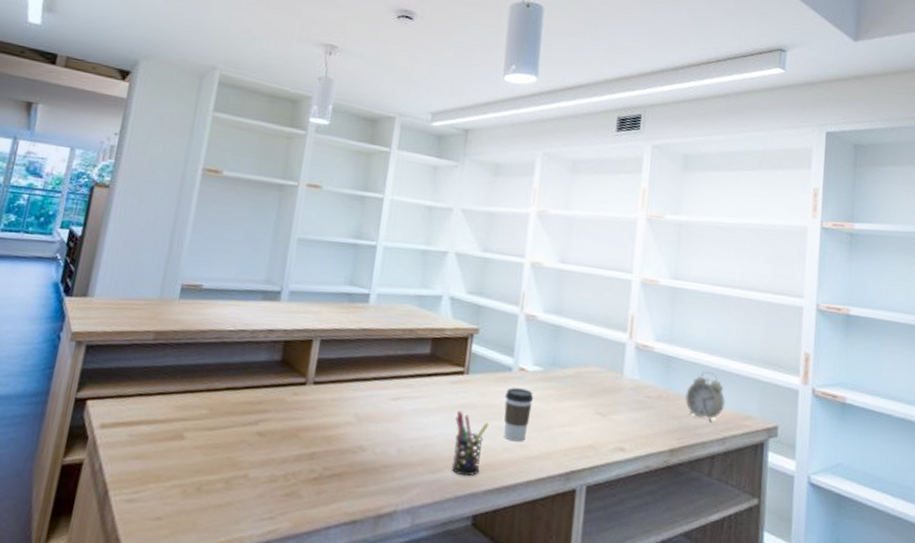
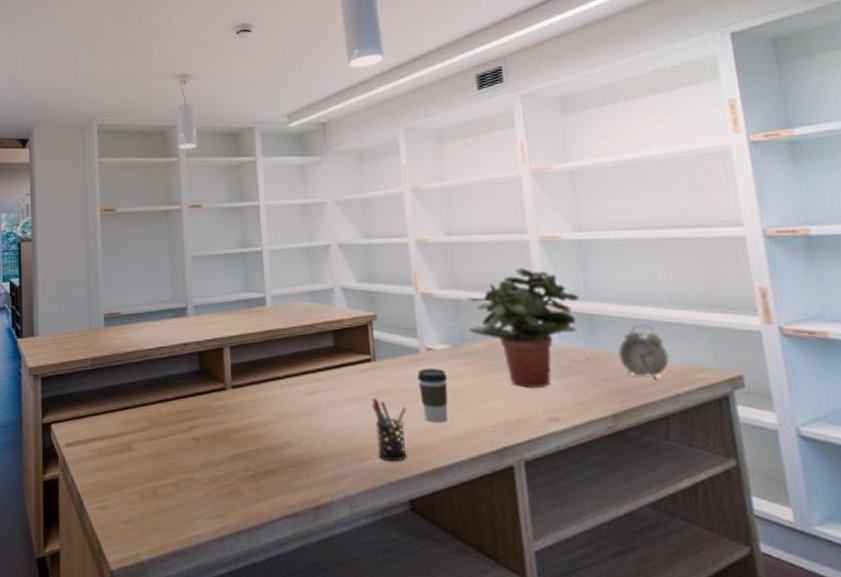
potted plant: none [561,304,665,419] -> present [466,268,580,389]

